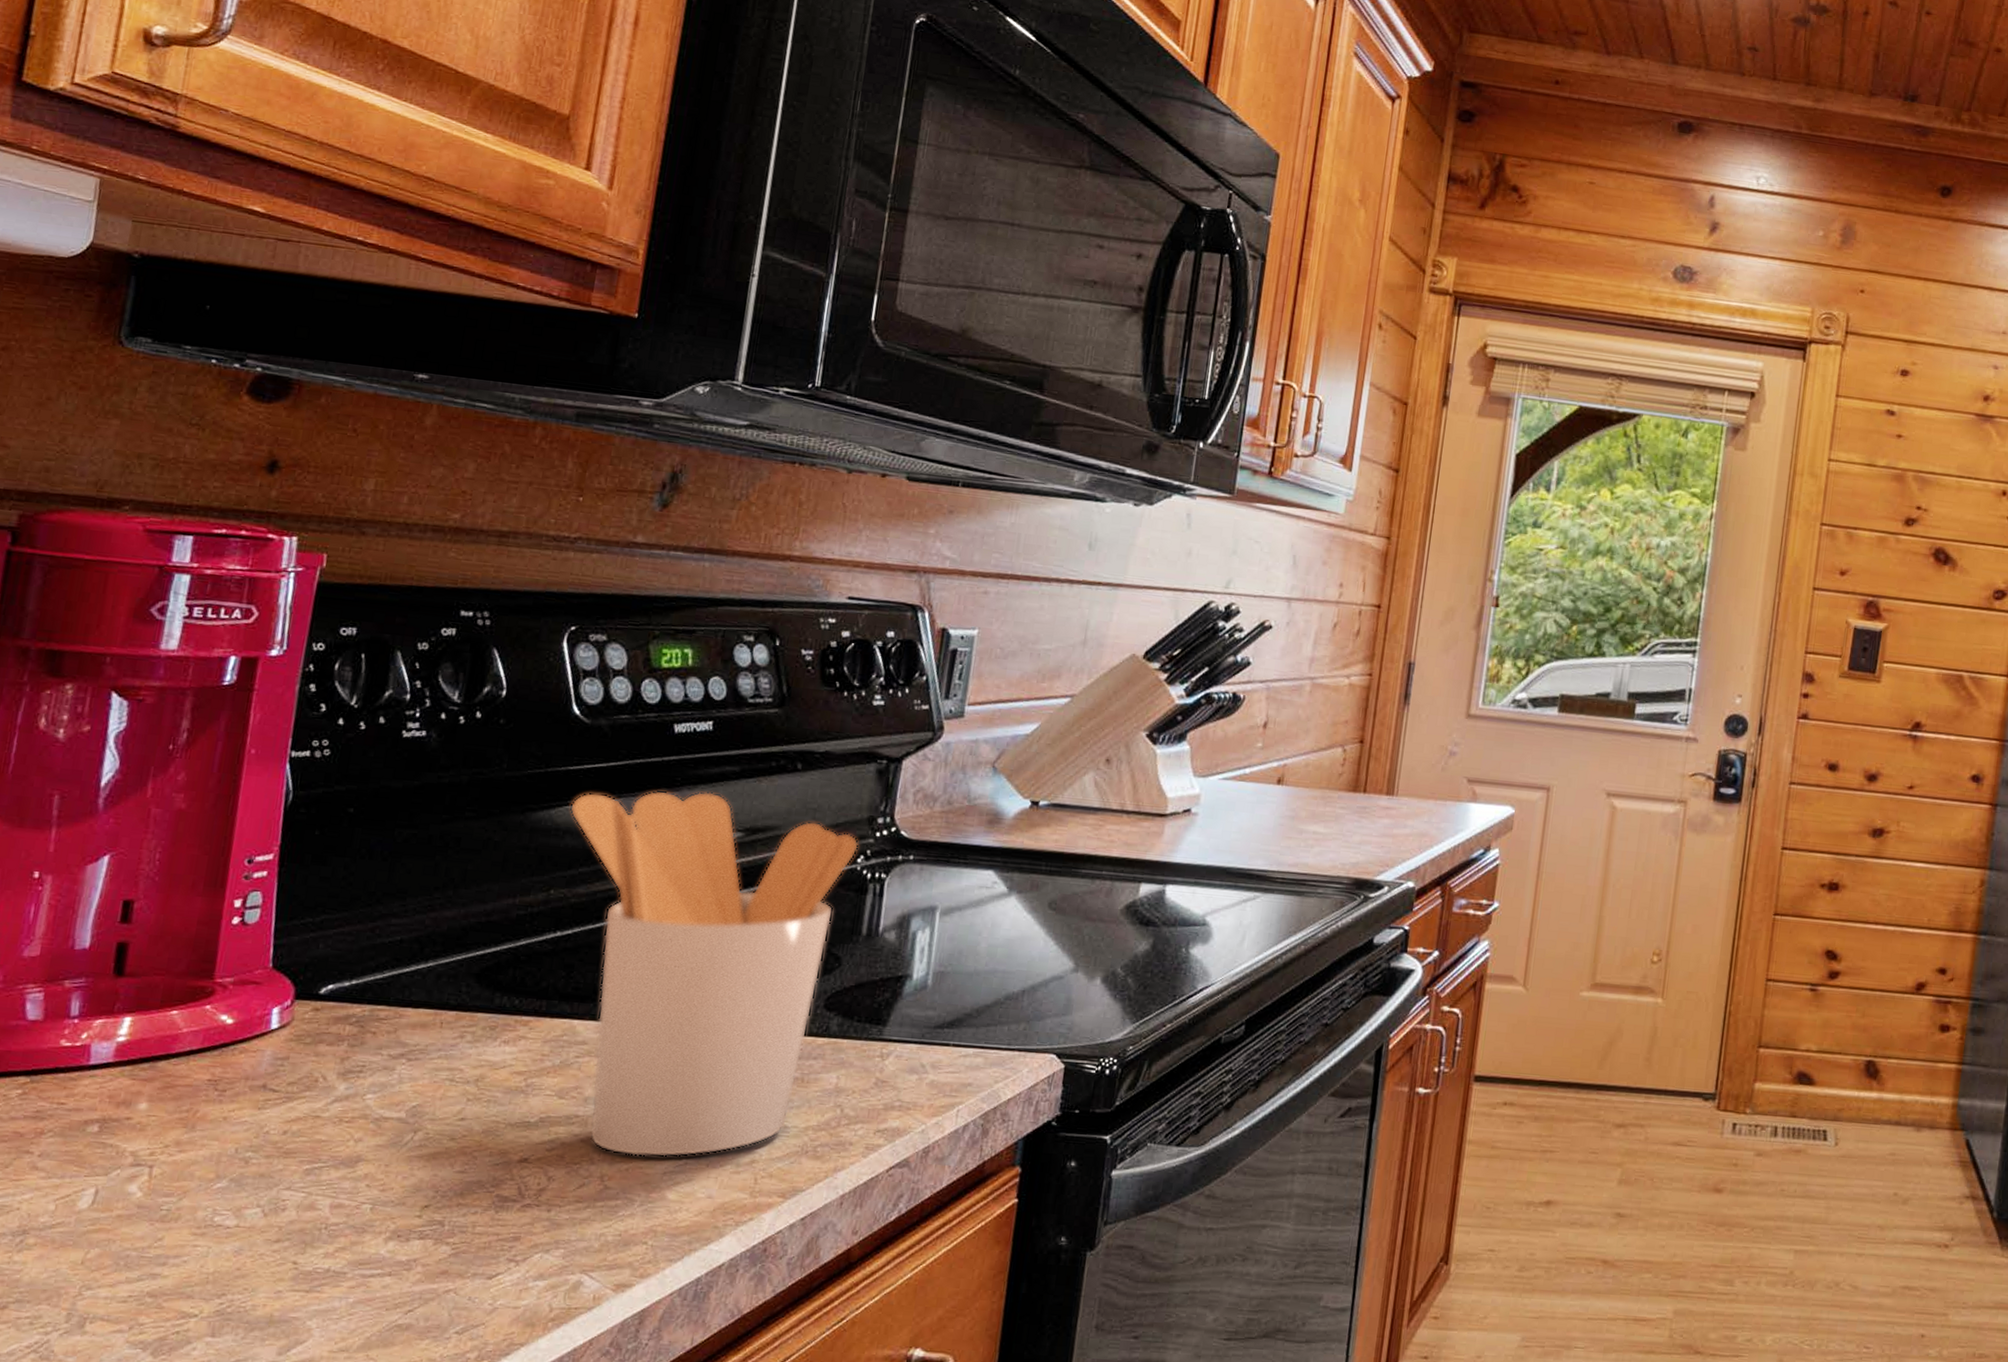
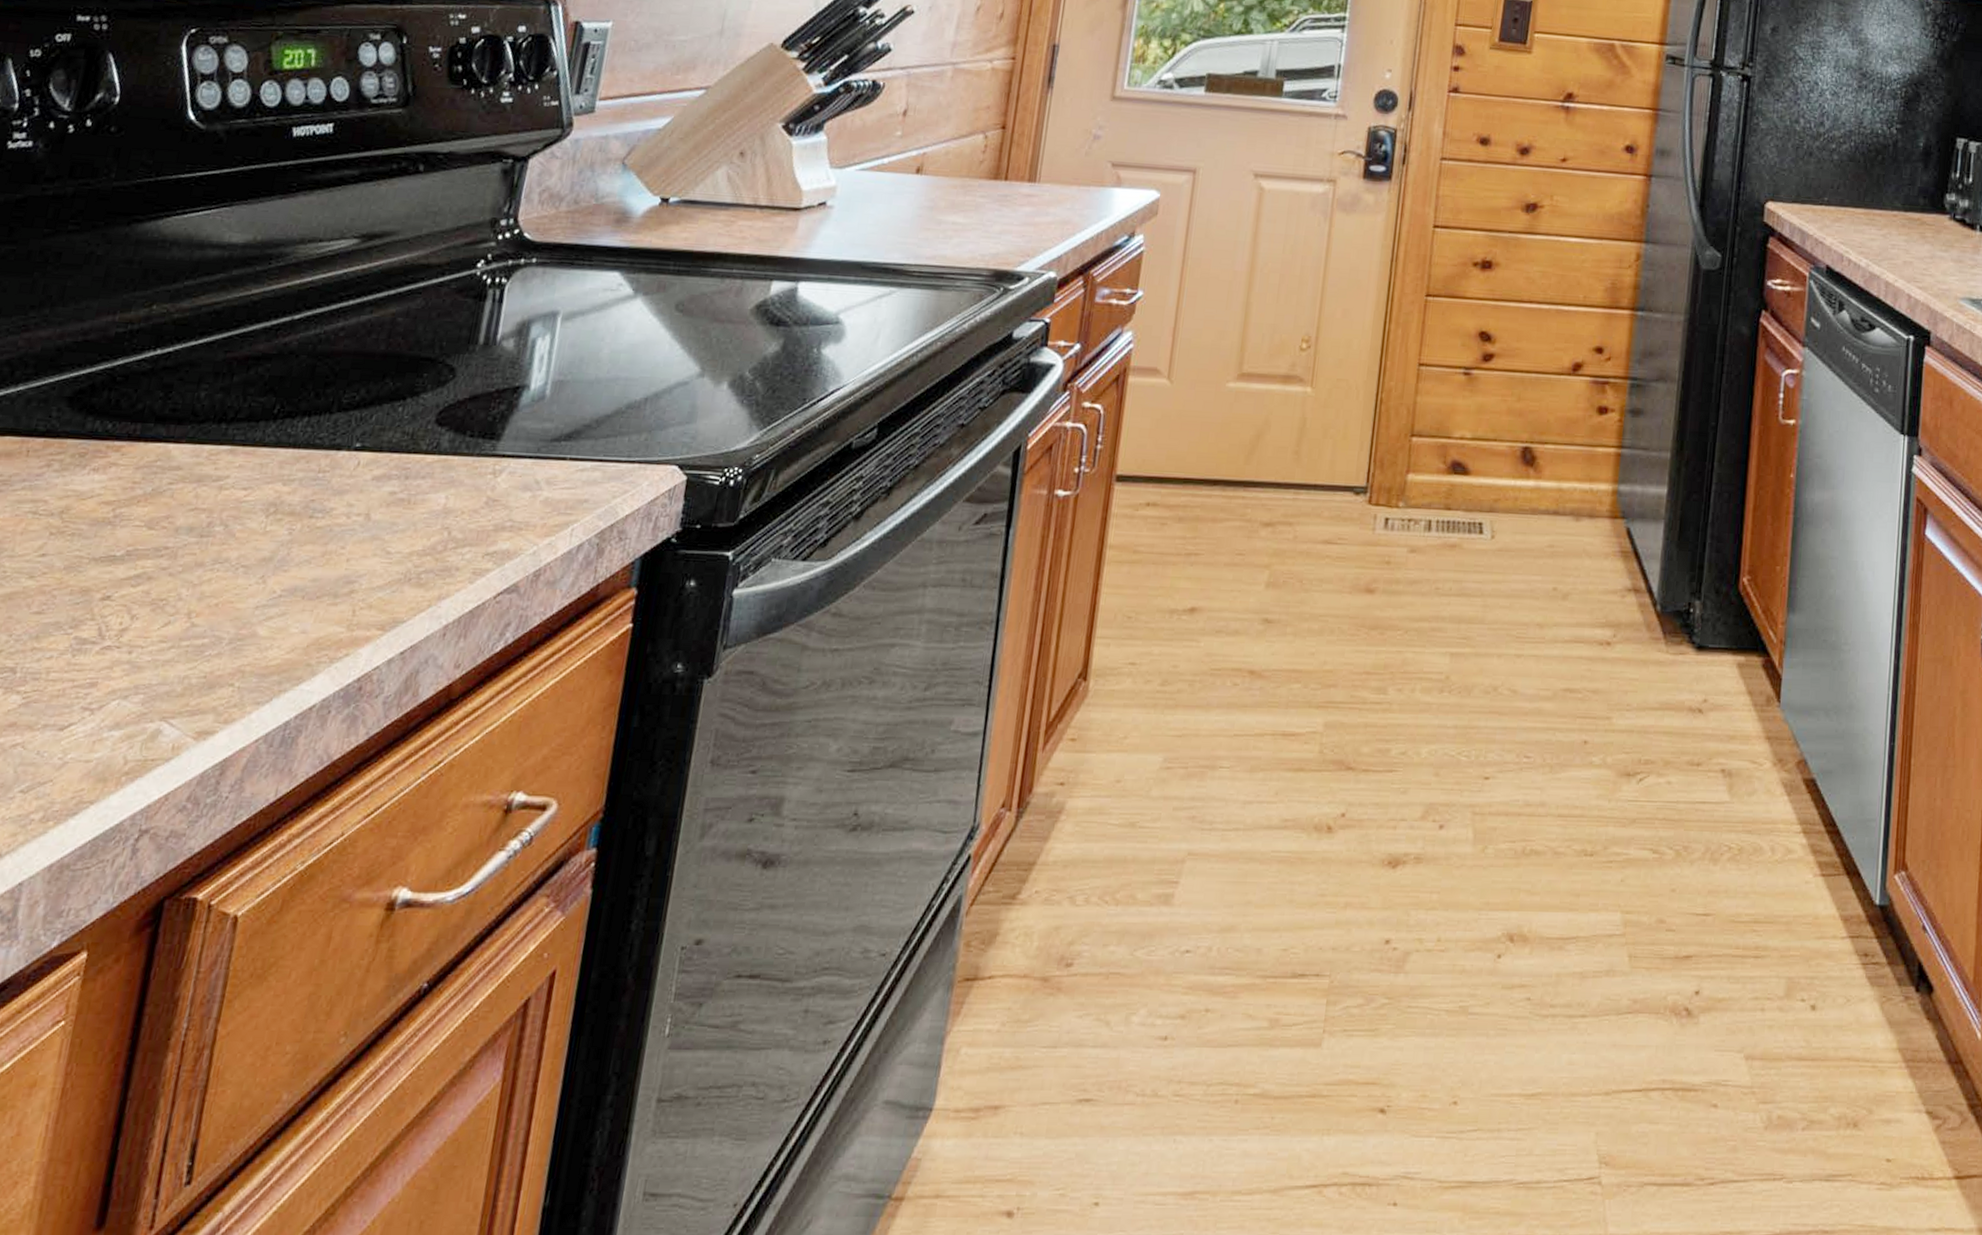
utensil holder: present [570,791,859,1158] -> none [178,197,480,591]

